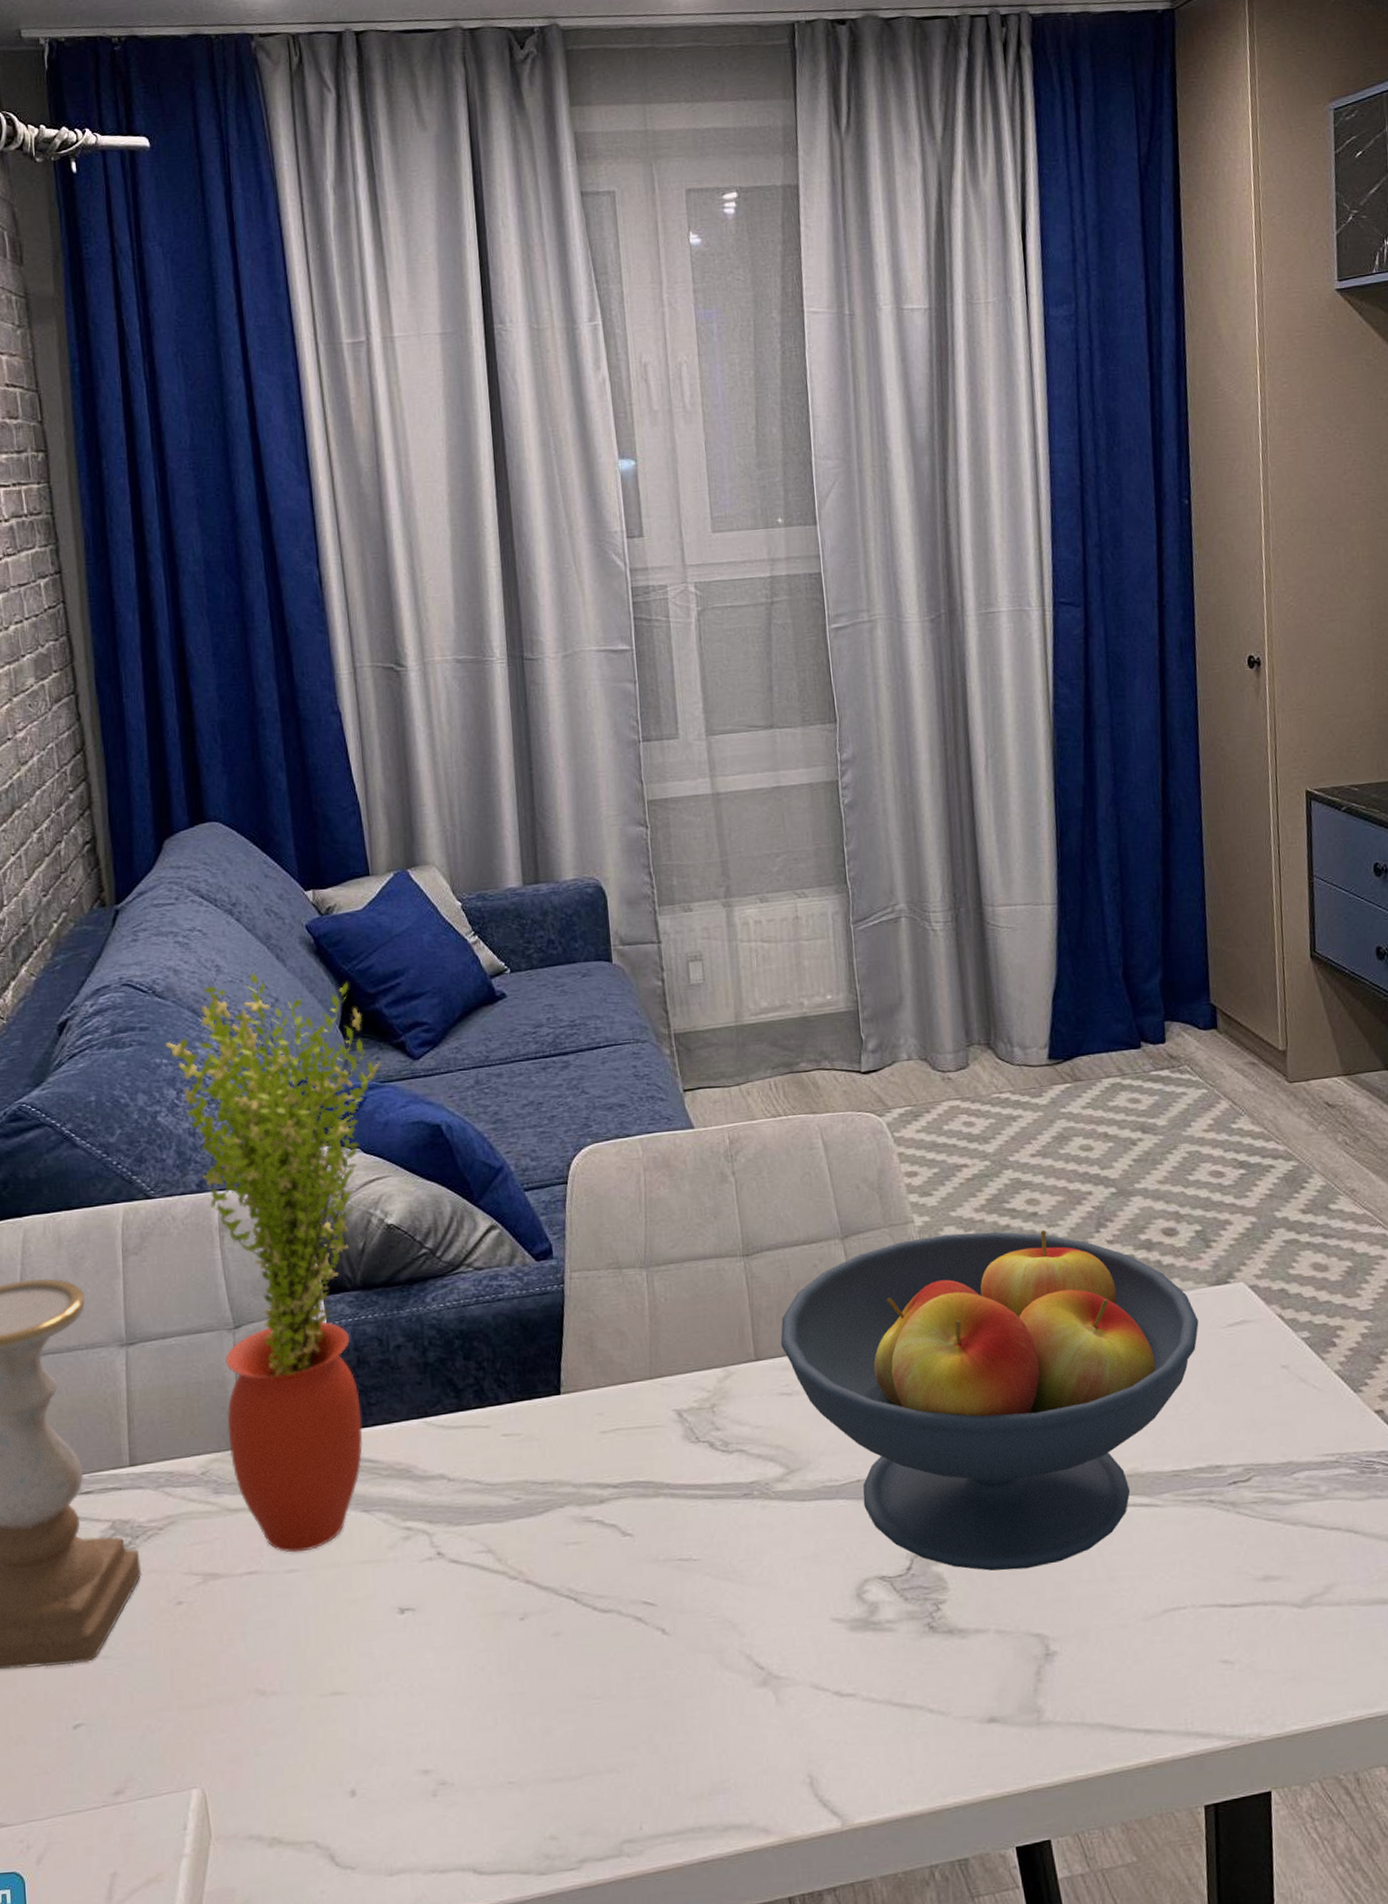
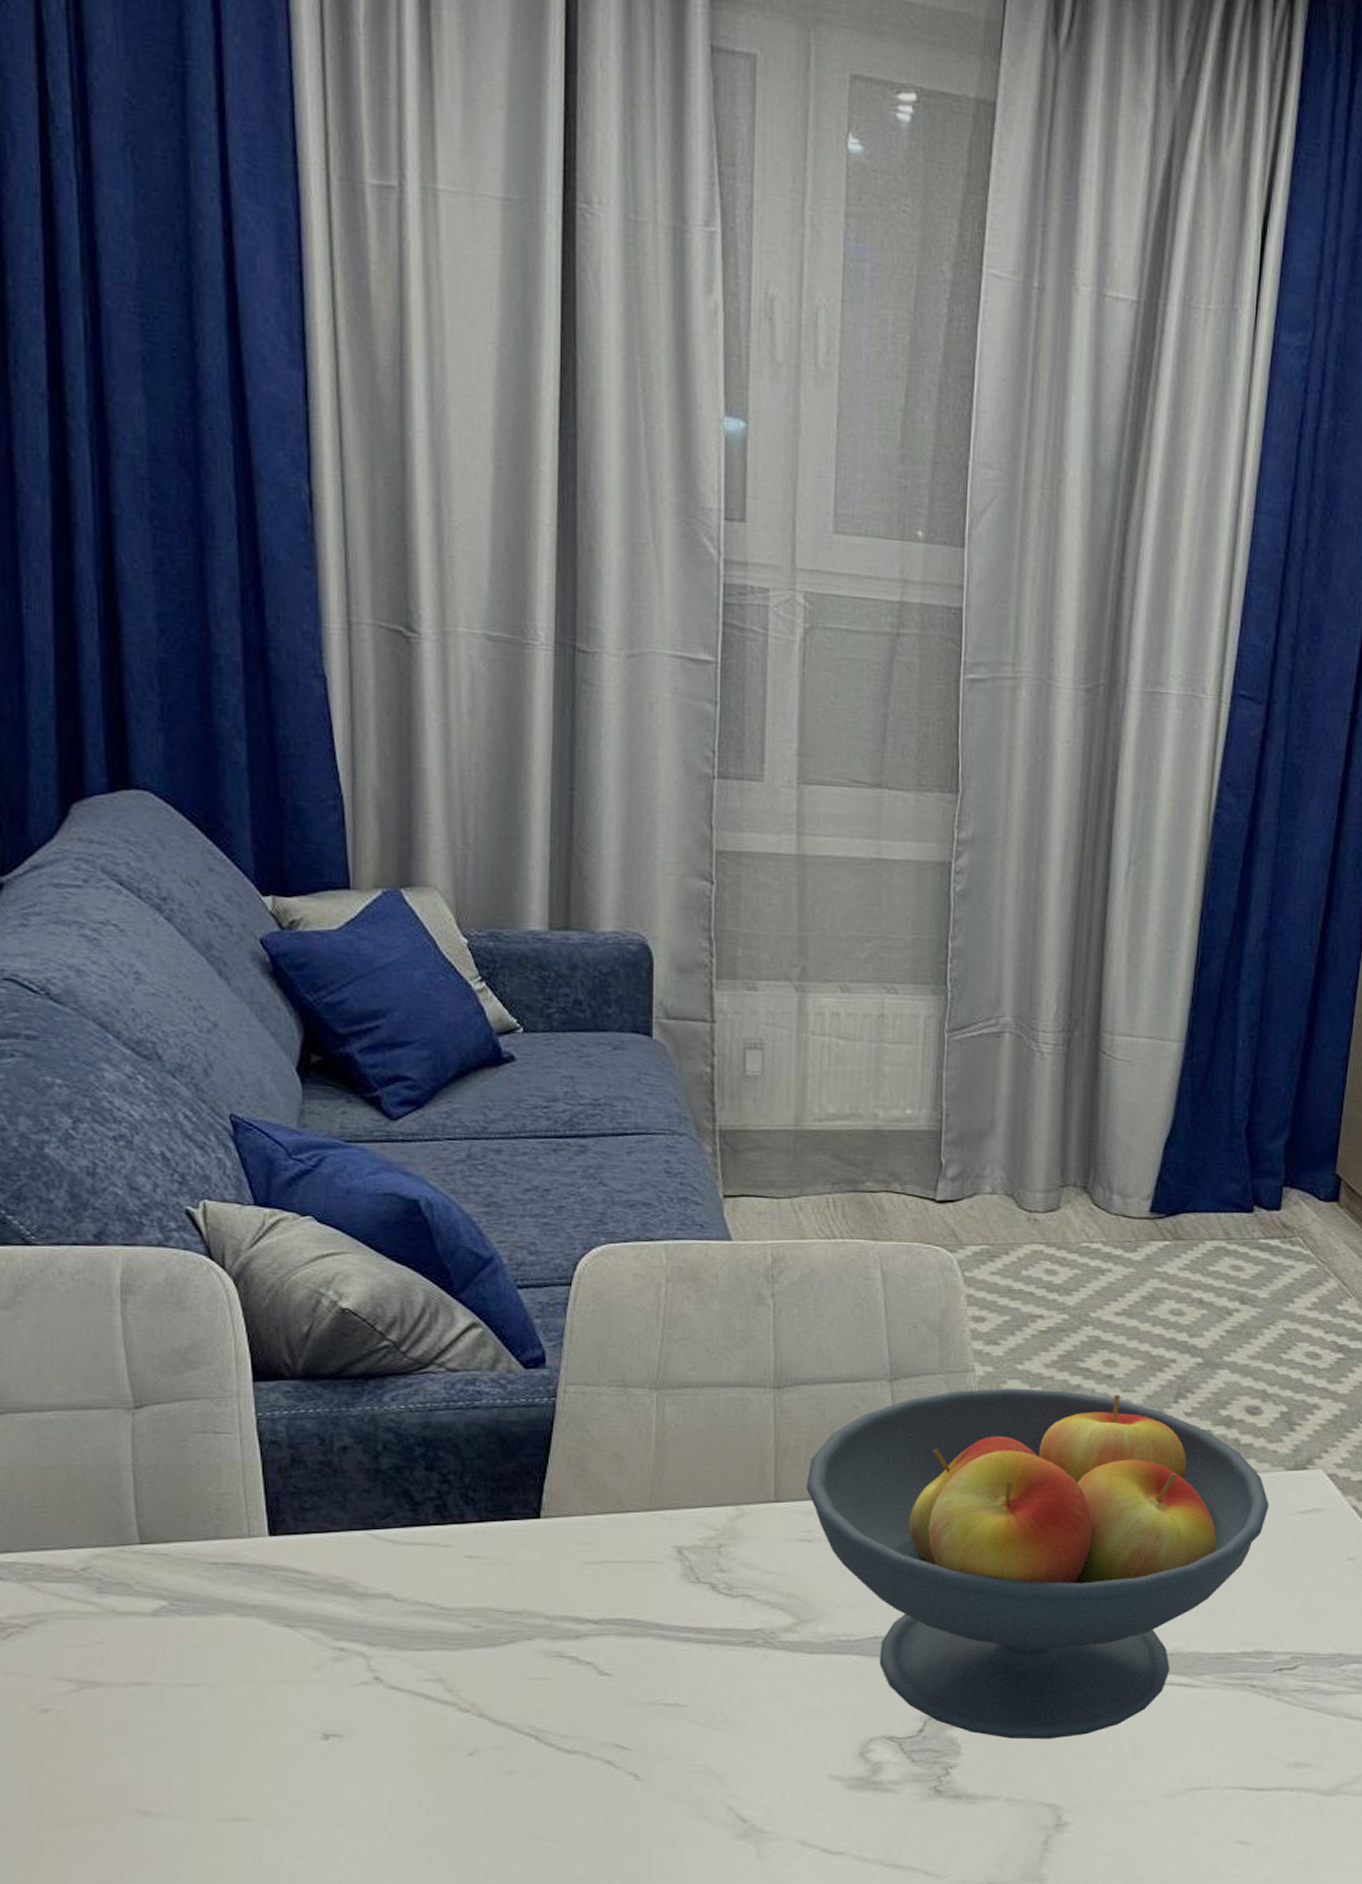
potted plant: present [165,973,382,1553] -> none [60,987,348,1665]

